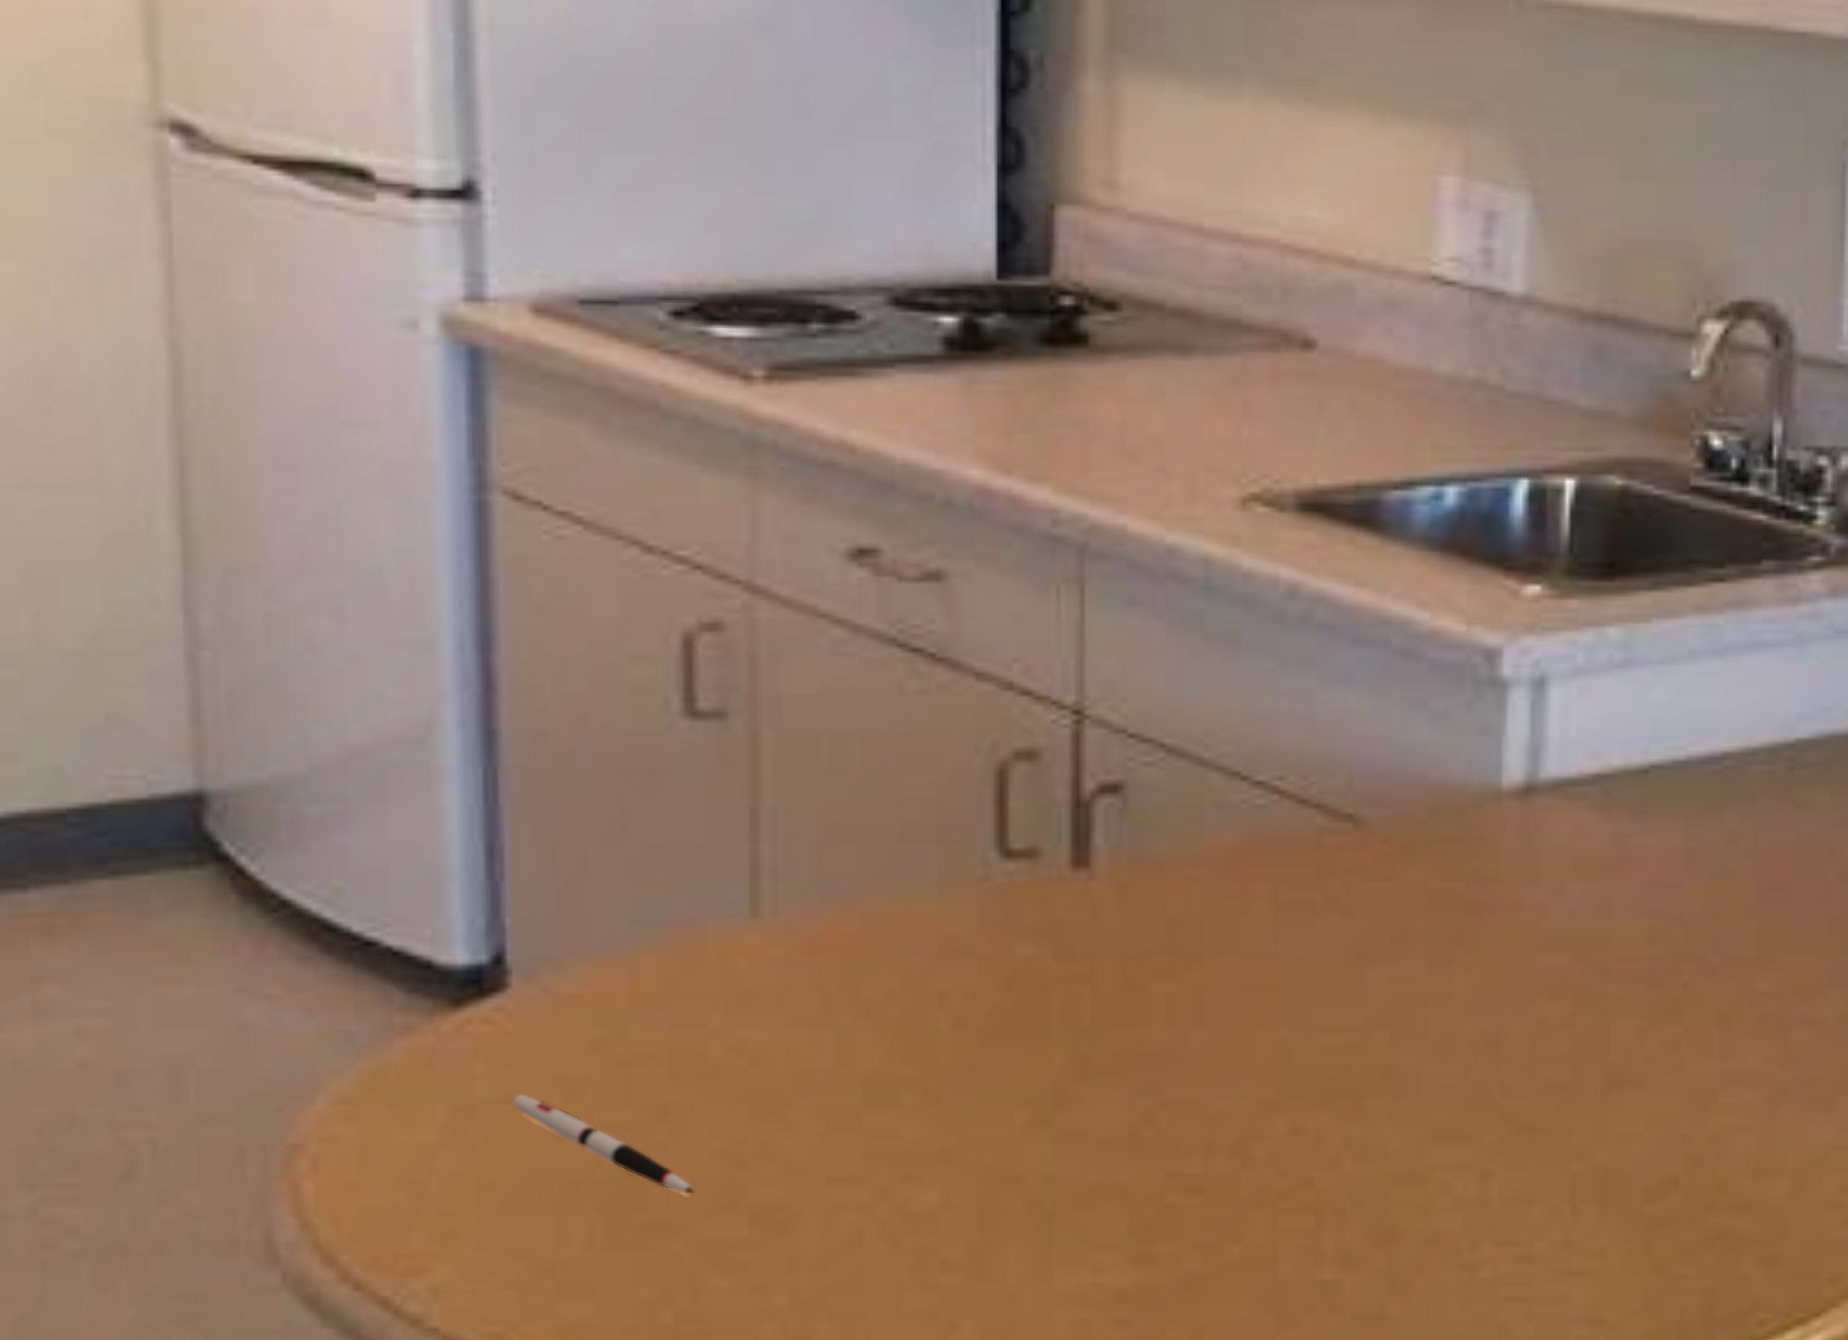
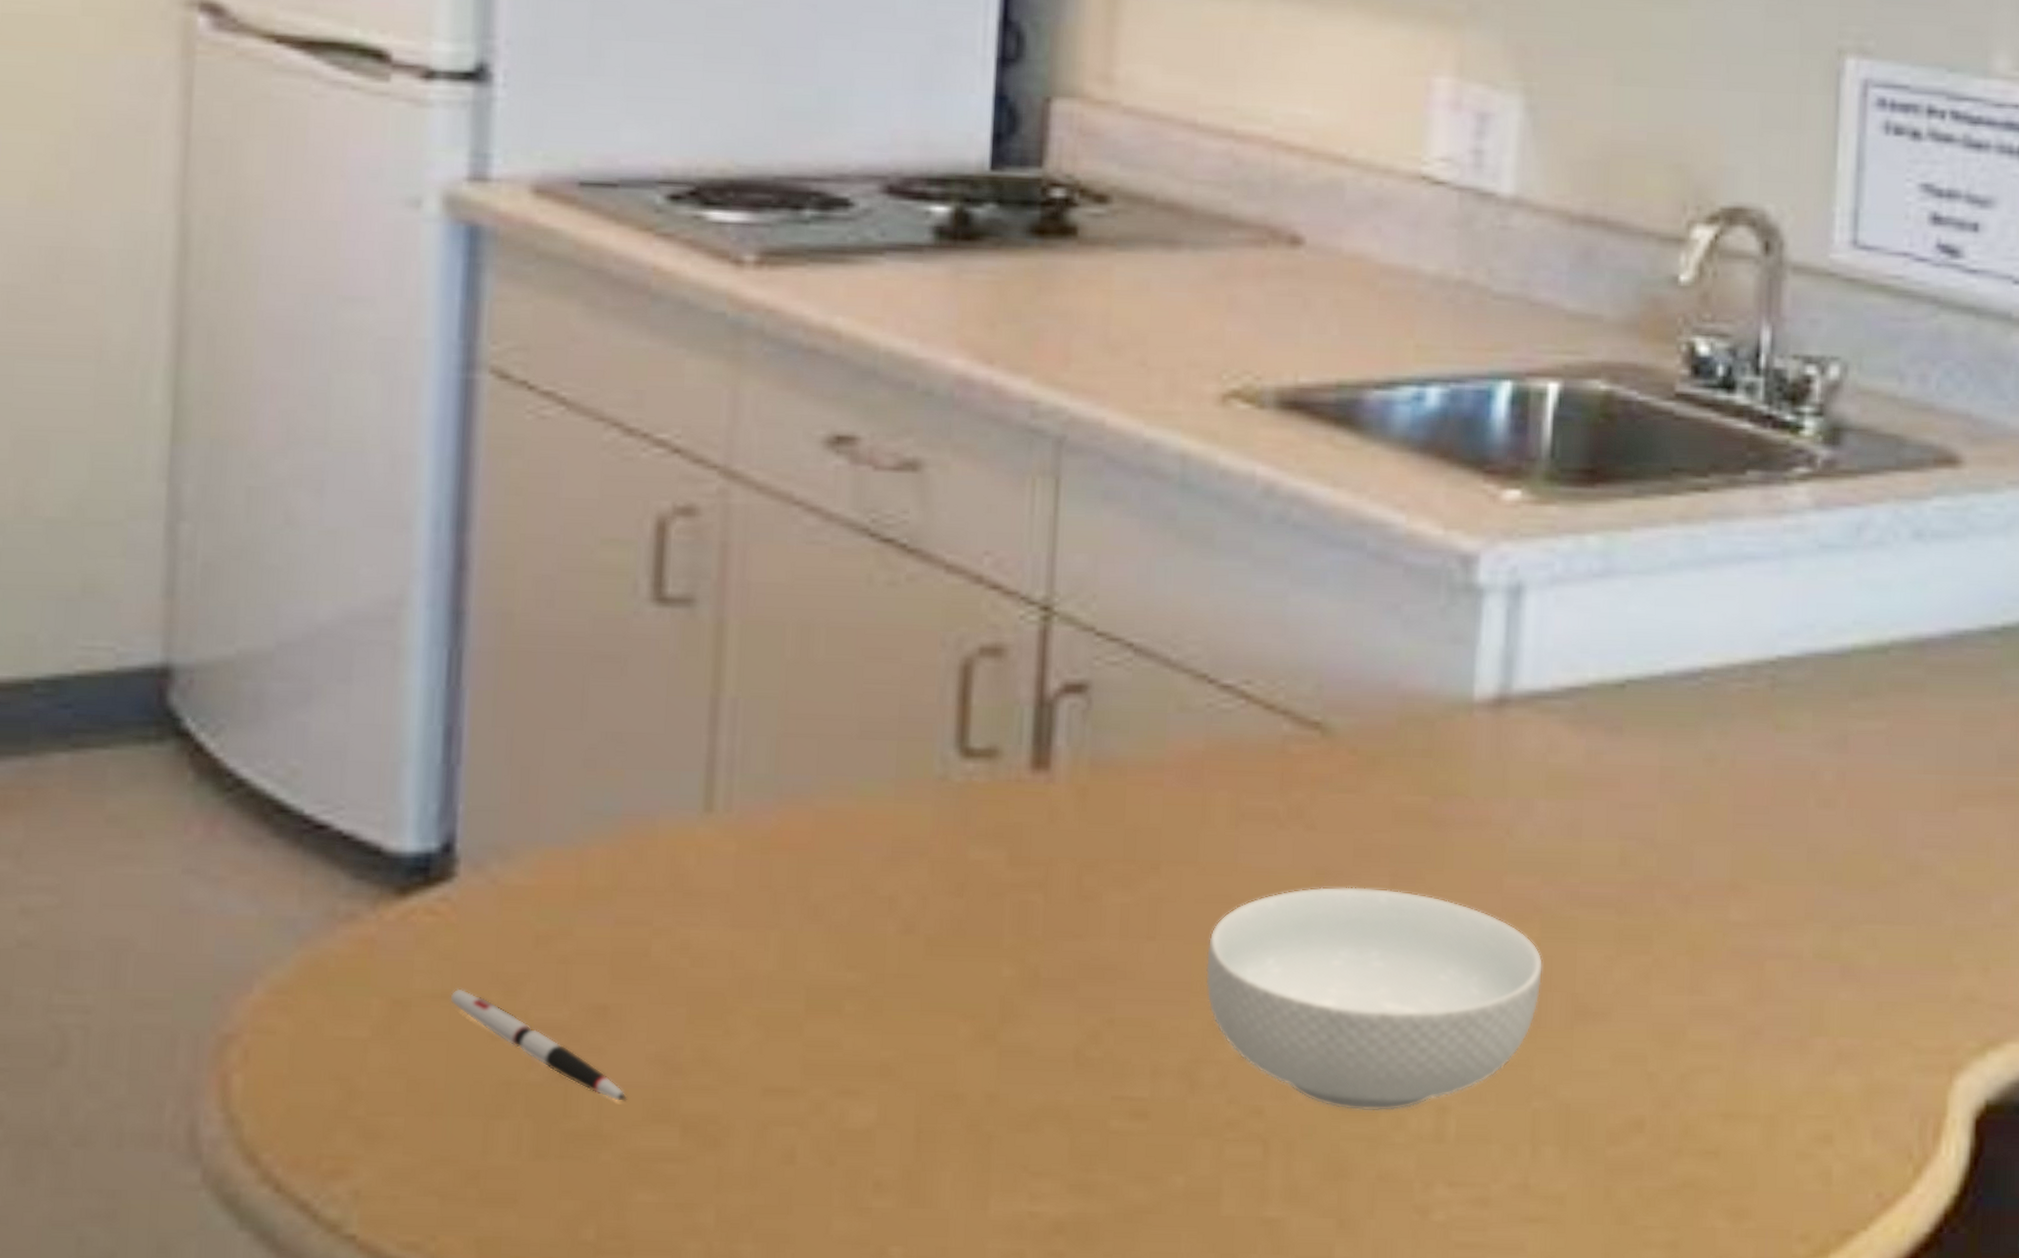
cereal bowl: none [1251,970,1578,1179] -> present [1205,886,1544,1112]

